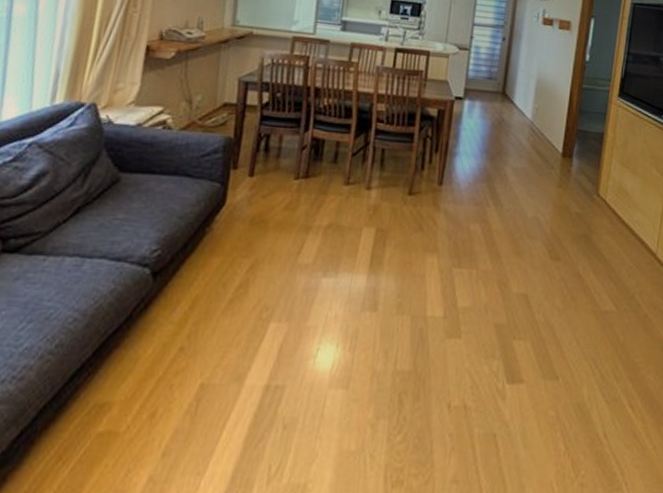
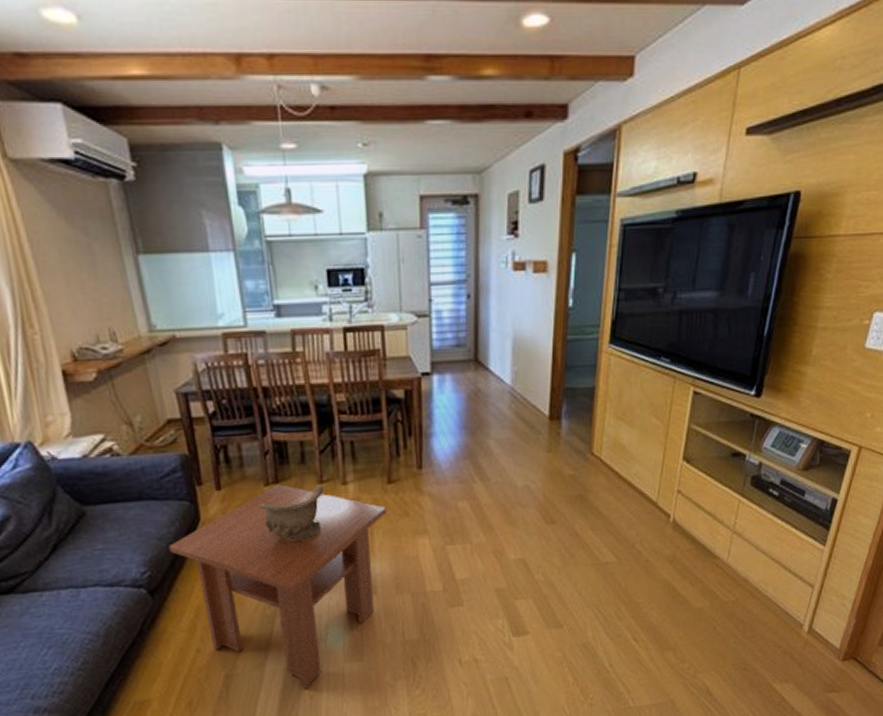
coffee table: none [186,180,403,415] -> present [168,484,387,689]
decorative bowl: none [283,186,348,241] -> present [258,485,323,541]

